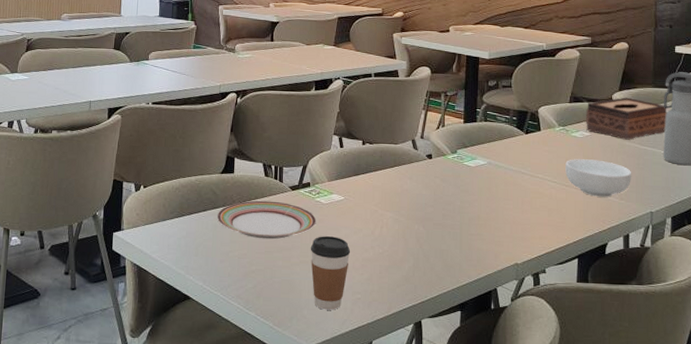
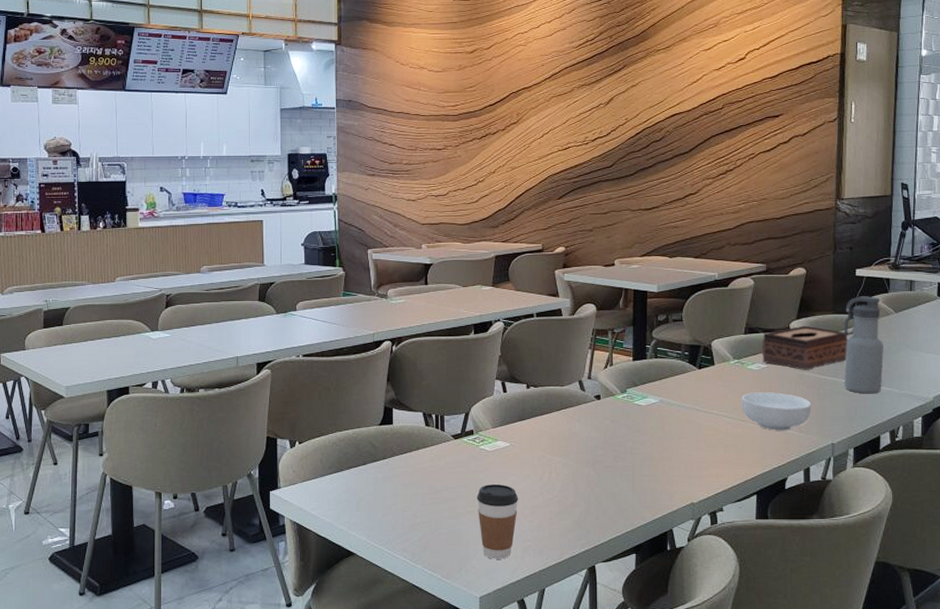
plate: present [216,200,317,240] -> none [377,451,482,491]

